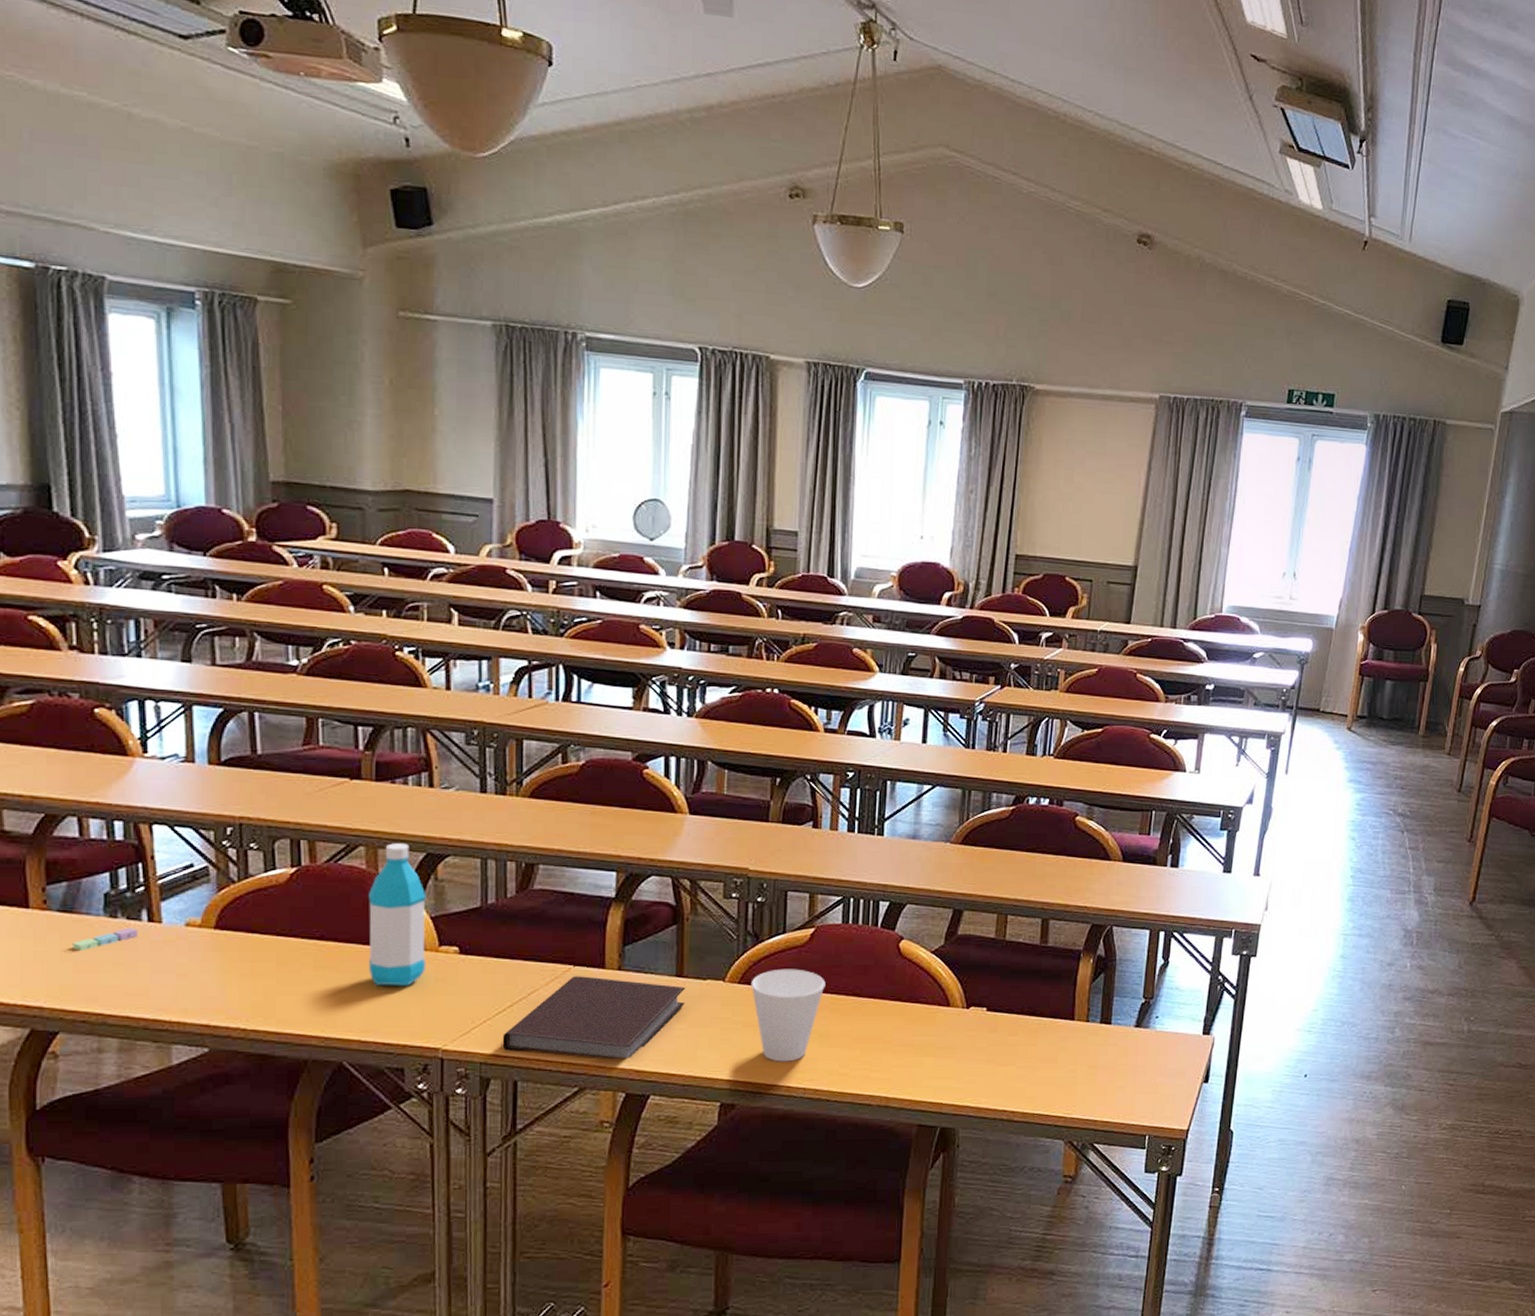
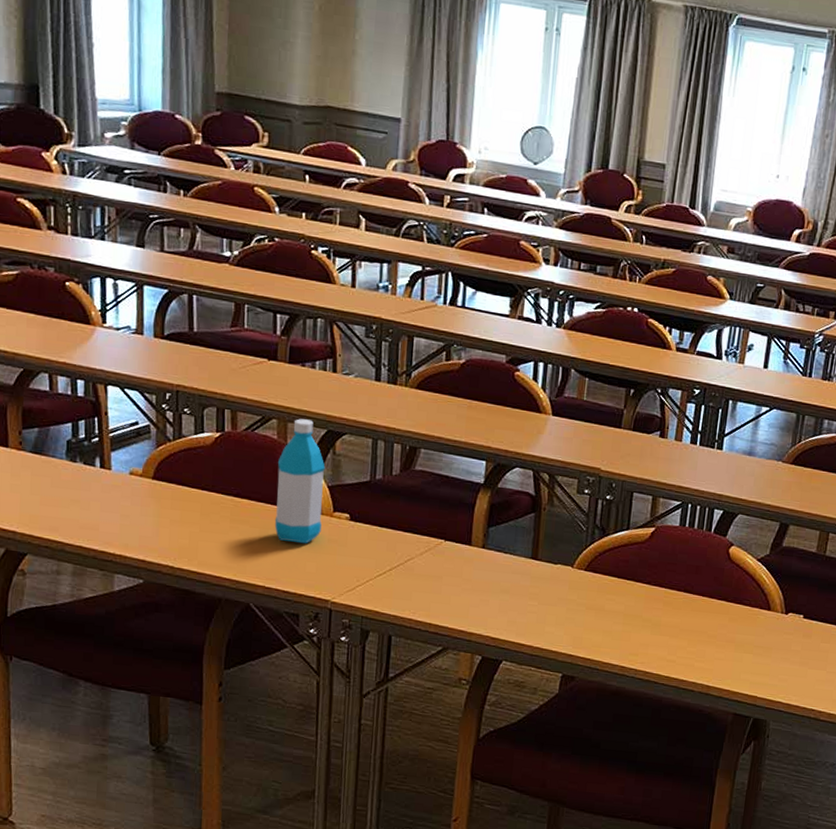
sticky notes: present [73,928,139,951] -> none [40,471,93,488]
notebook: present [502,976,685,1058] -> none [381,549,539,626]
cup: present [750,969,826,1062] -> none [595,561,661,645]

